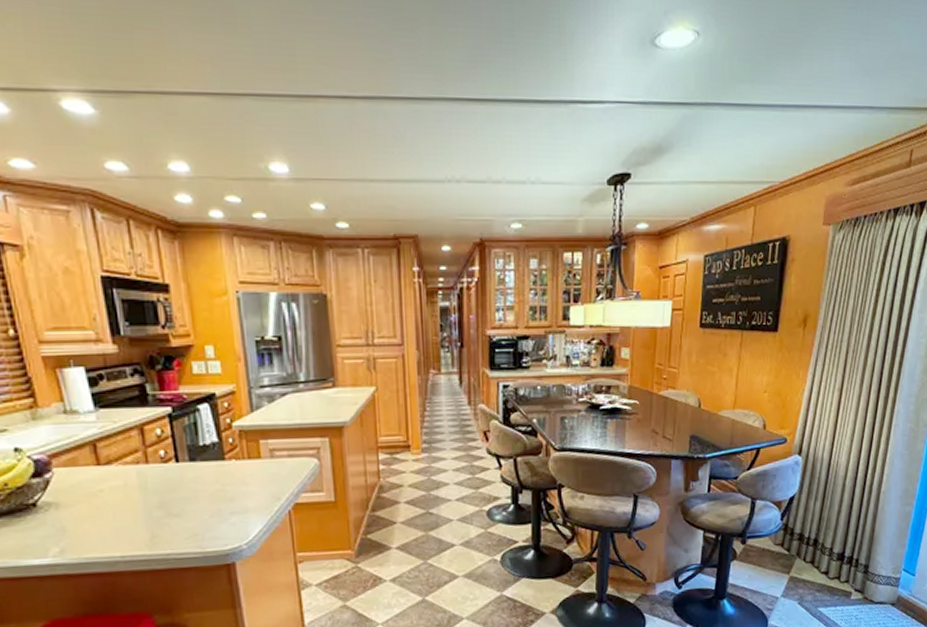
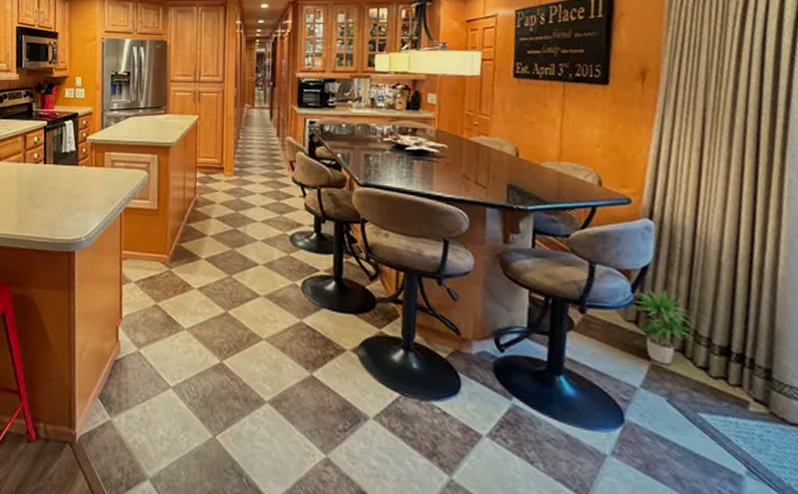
potted plant: none [780,513,821,576] -> present [631,288,693,365]

